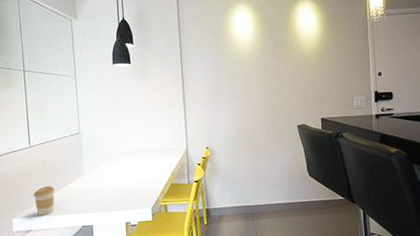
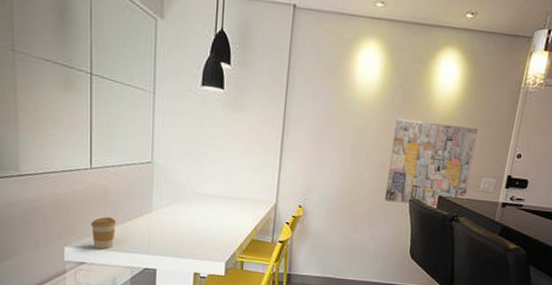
wall art: none [273,58,345,131] -> present [384,118,478,206]

